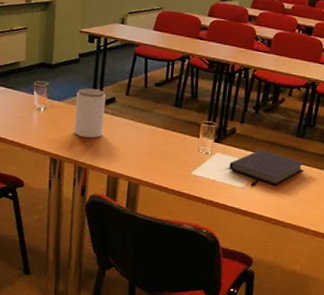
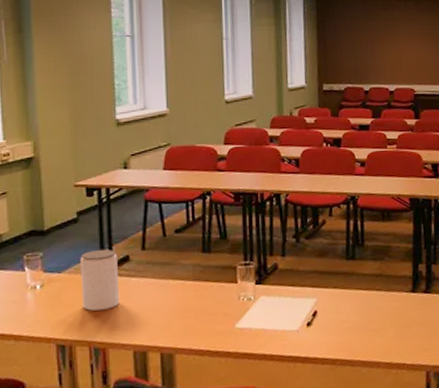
notebook: present [229,149,305,186] -> none [277,282,362,321]

